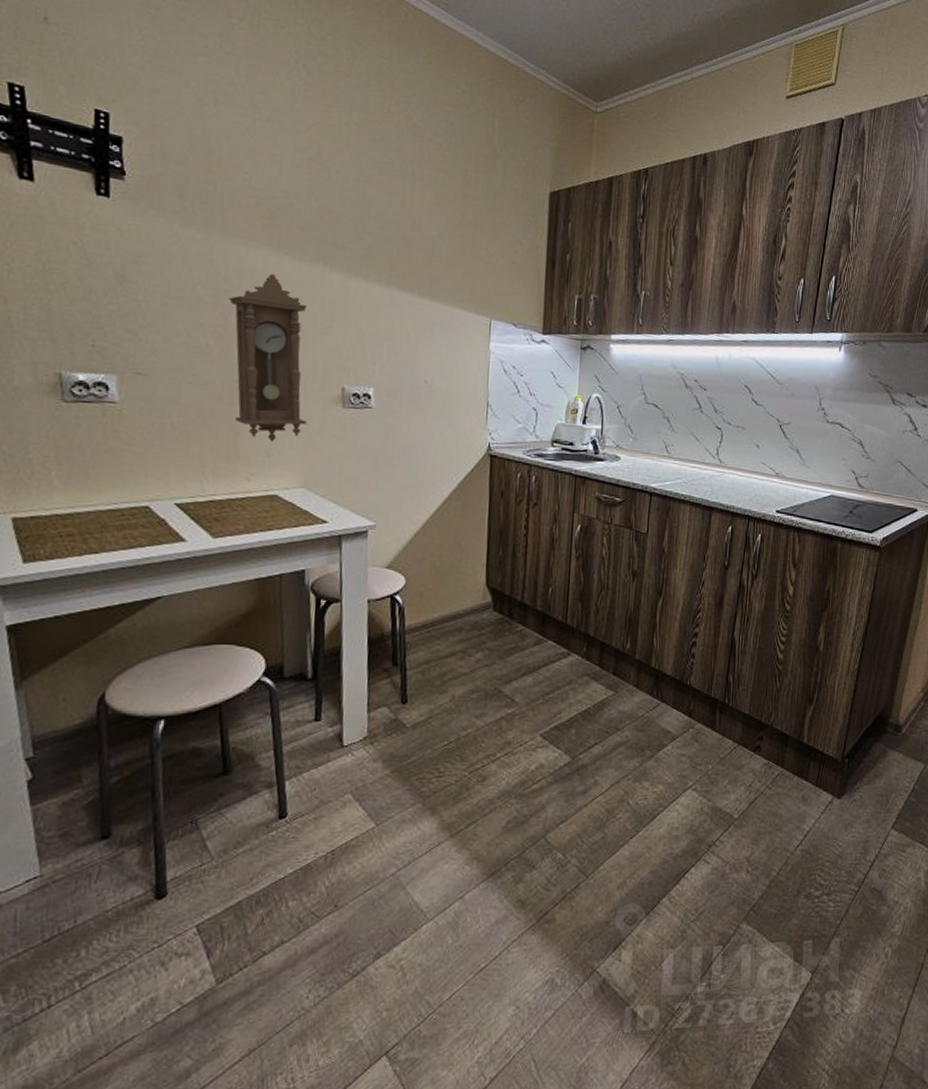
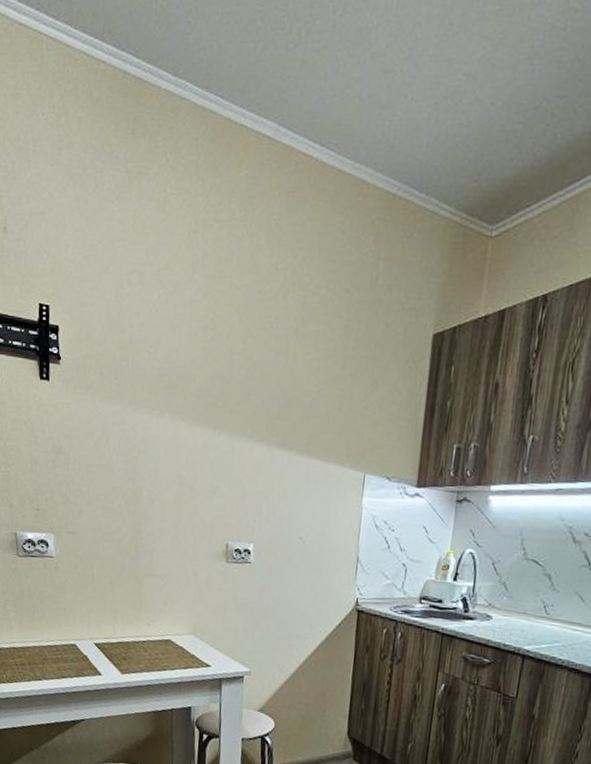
pendulum clock: present [229,273,308,442] -> none [137,439,199,593]

